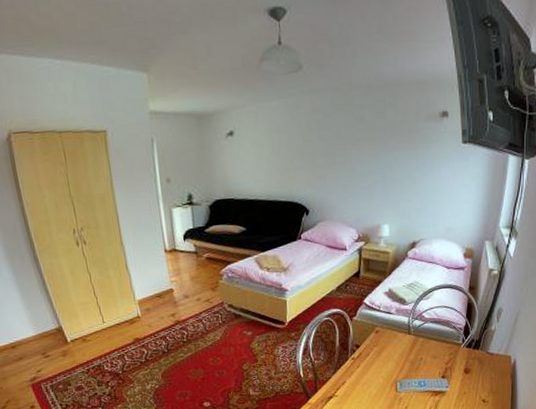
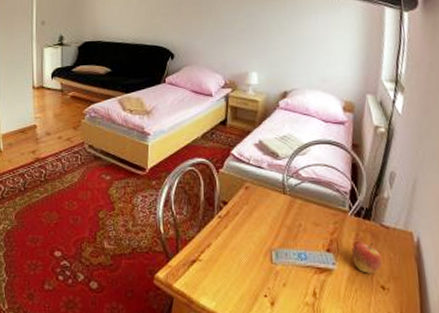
fruit: none [462,366,485,392] -> present [352,242,383,273]

